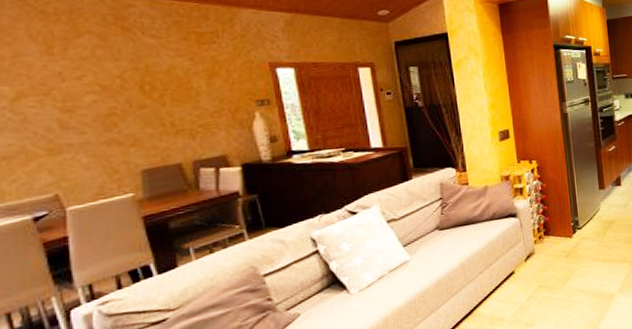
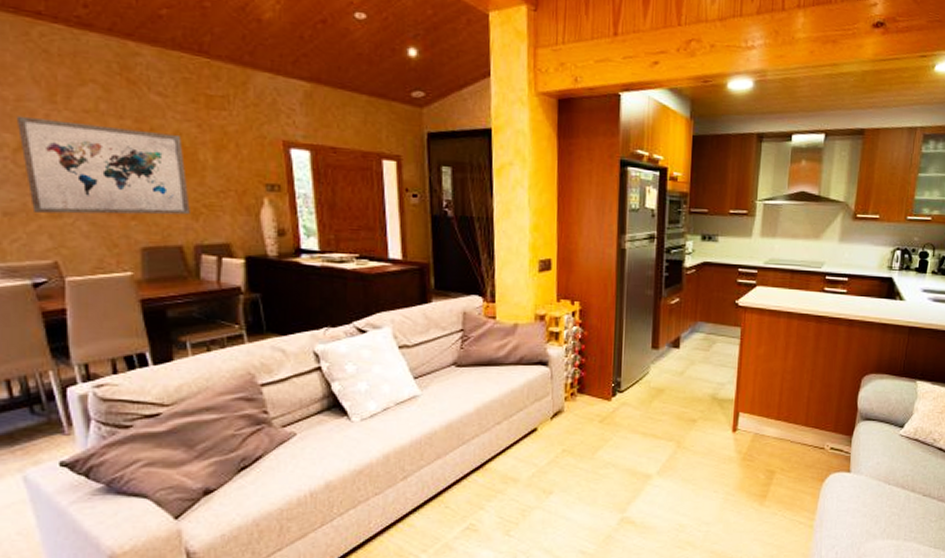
wall art: none [13,68,187,154] -> present [16,115,190,215]

